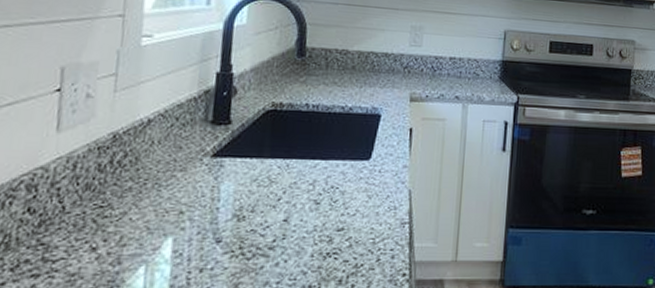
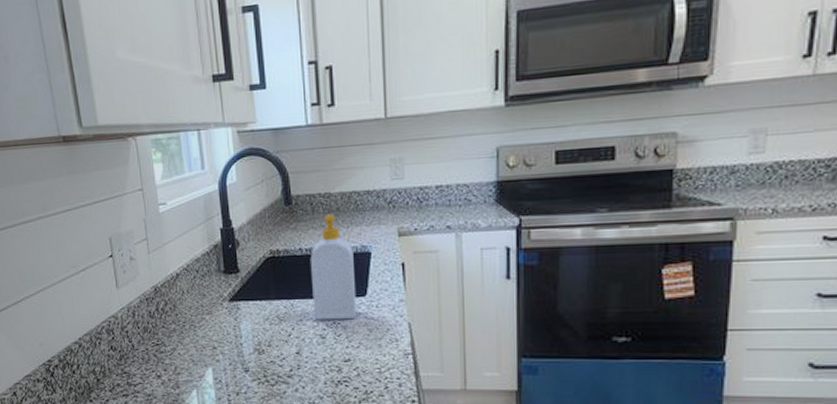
soap bottle: none [310,70,363,185] -> present [310,213,357,320]

